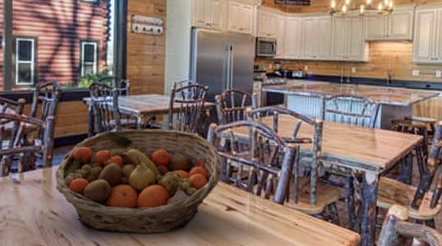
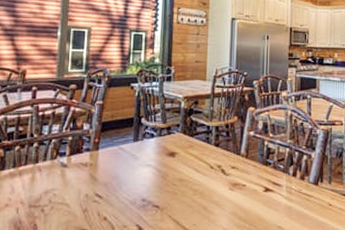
fruit basket: present [54,128,223,235] -> none [100,112,261,217]

